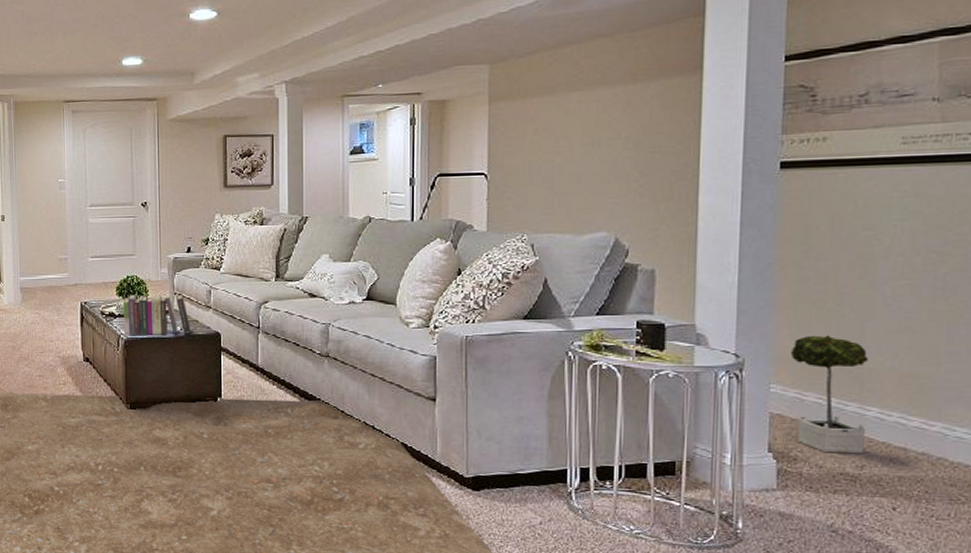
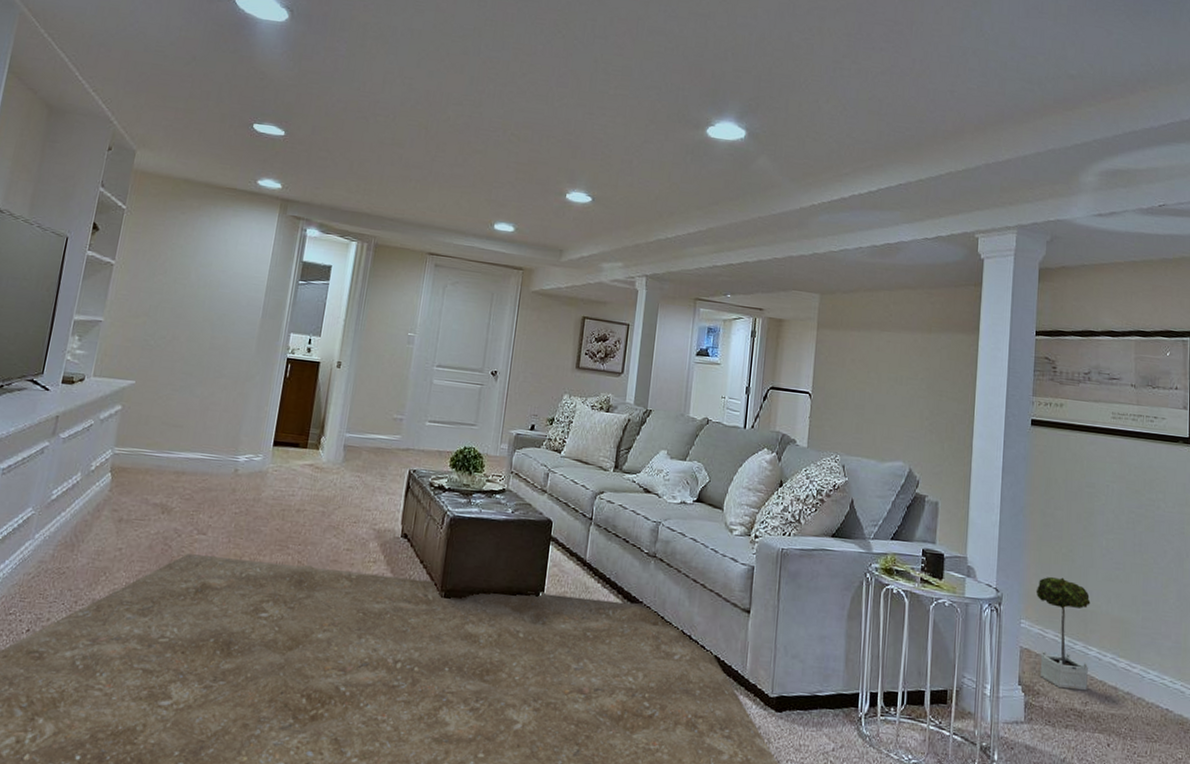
books: present [122,294,191,335] -> none [451,467,523,520]

